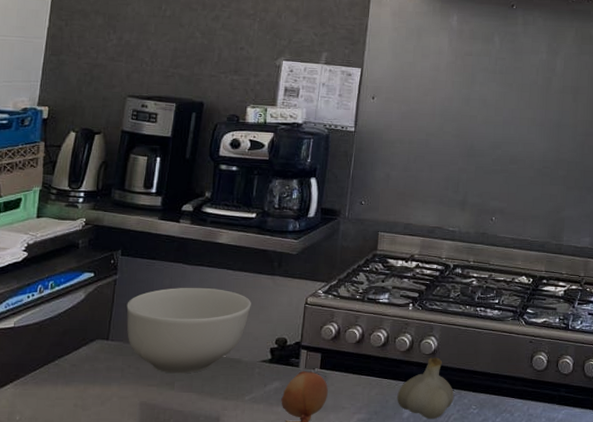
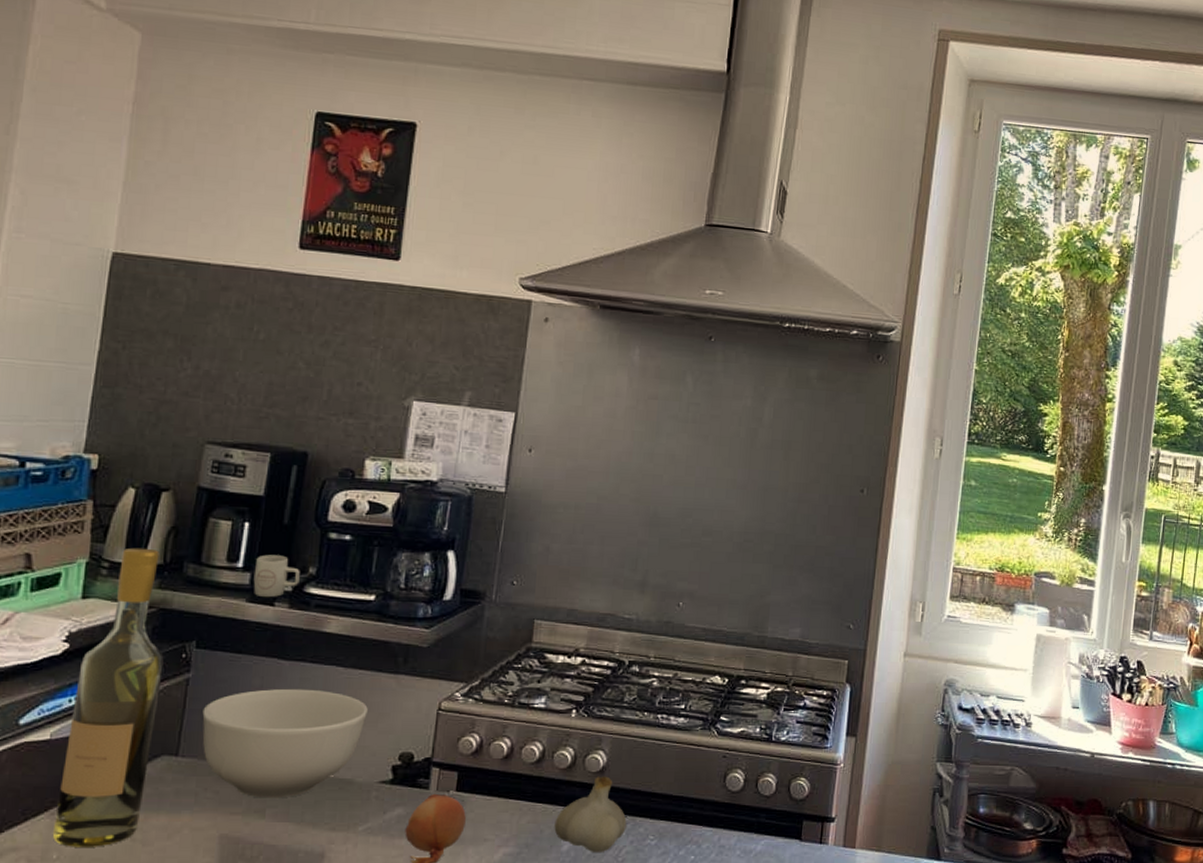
bottle: none [16,178,98,411] -> present [52,547,165,847]
mug: none [163,182,199,216] -> present [253,554,300,598]

